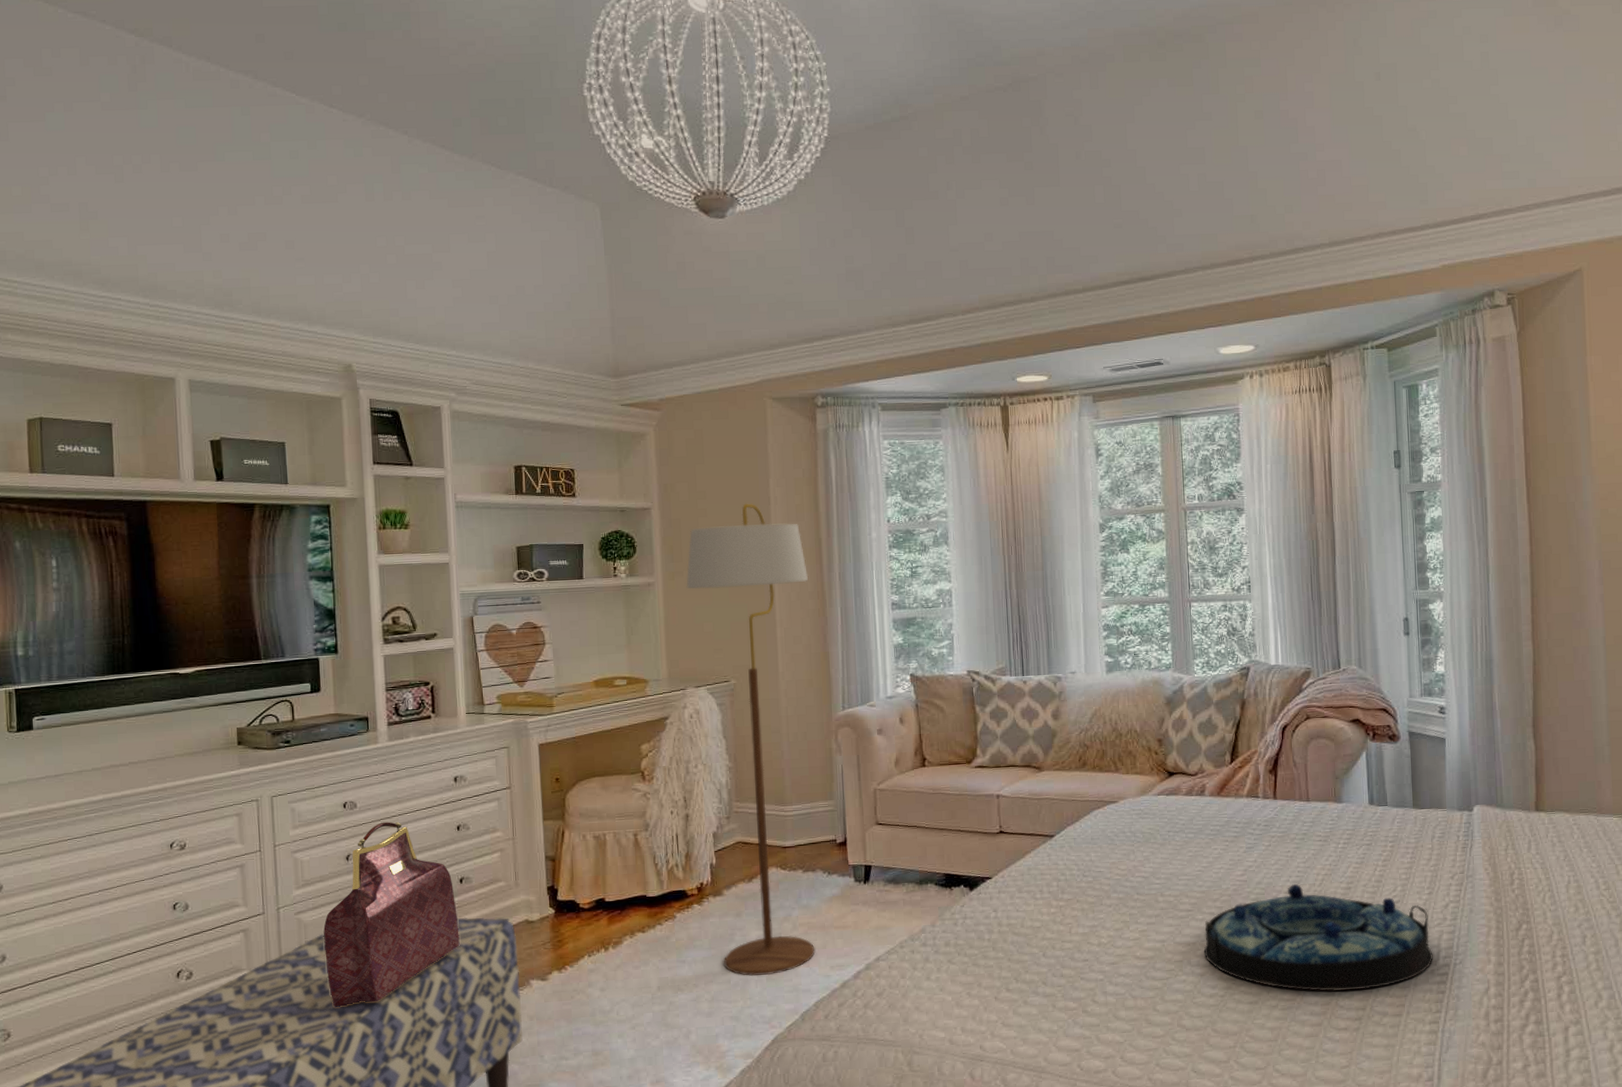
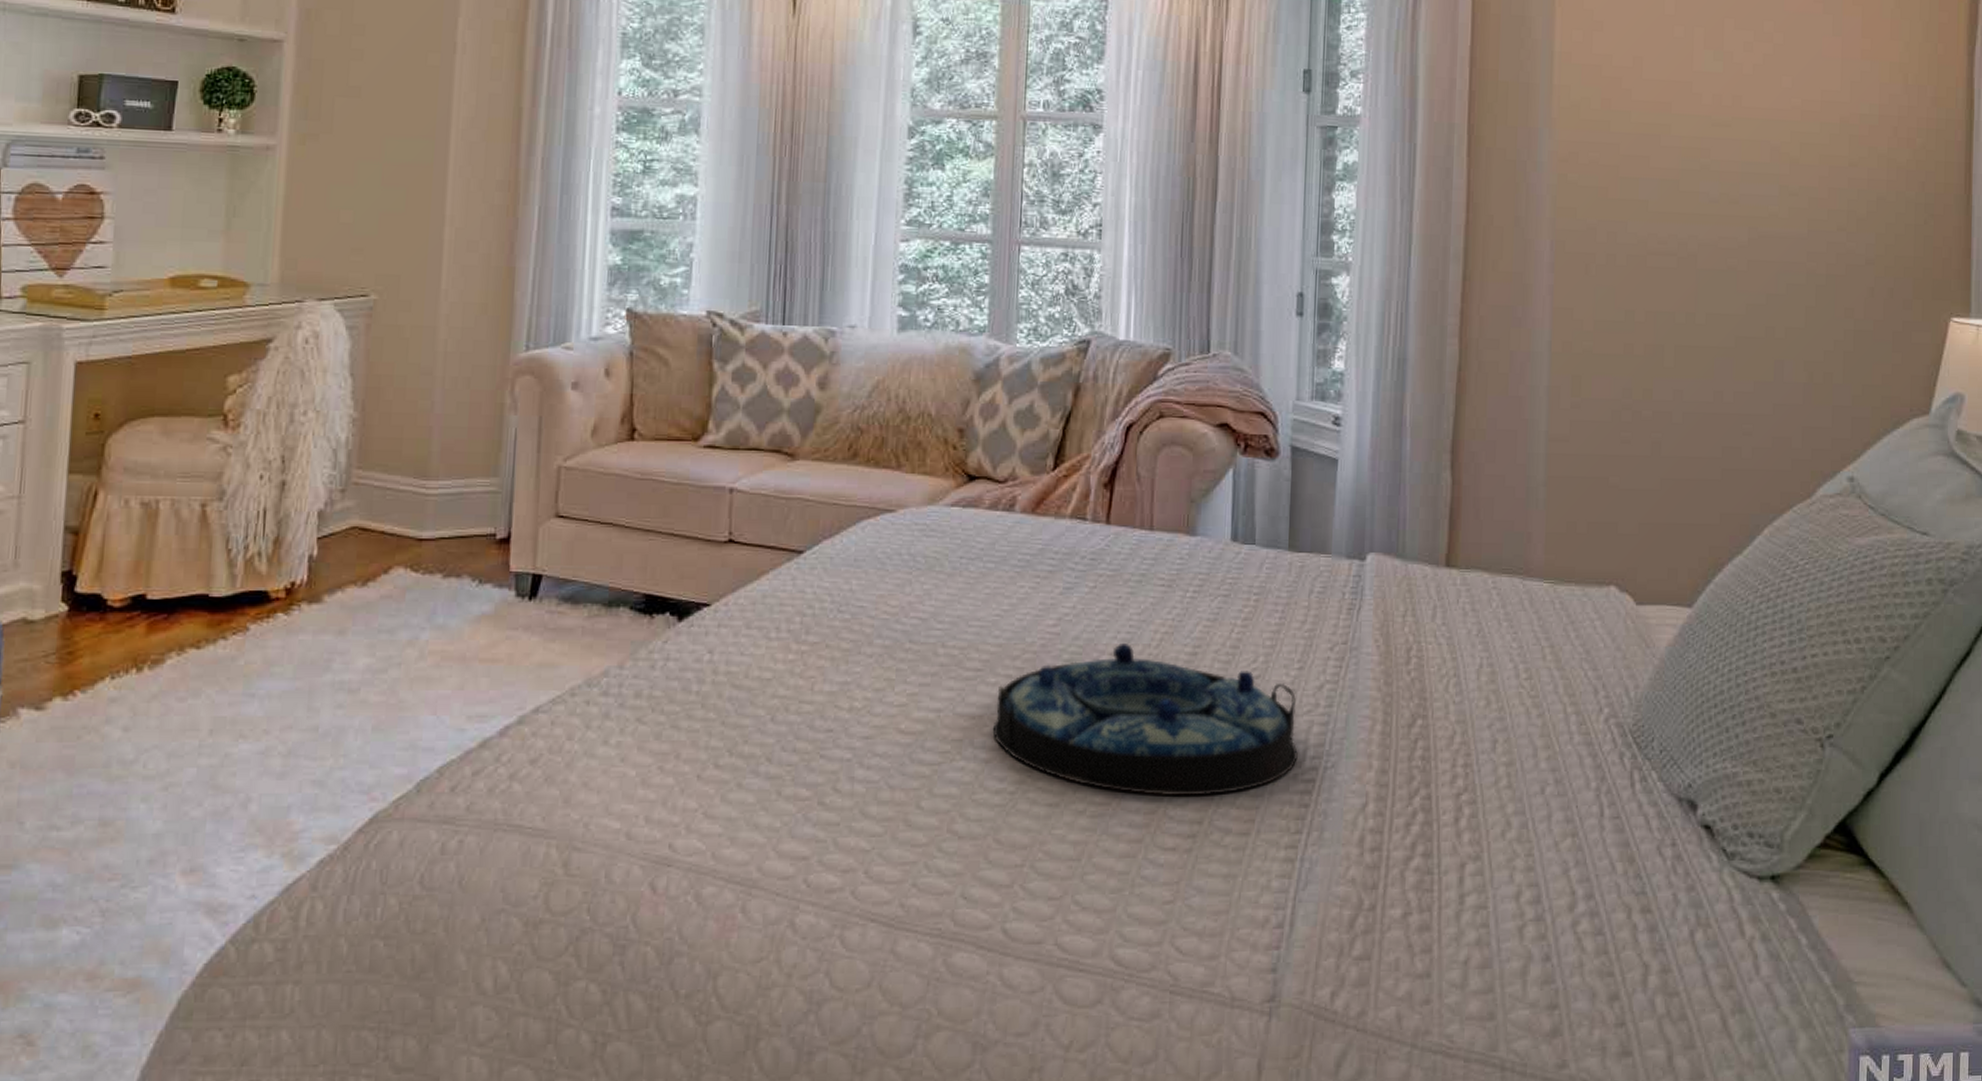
floor lamp: present [686,503,815,976] -> none [311,47,499,724]

